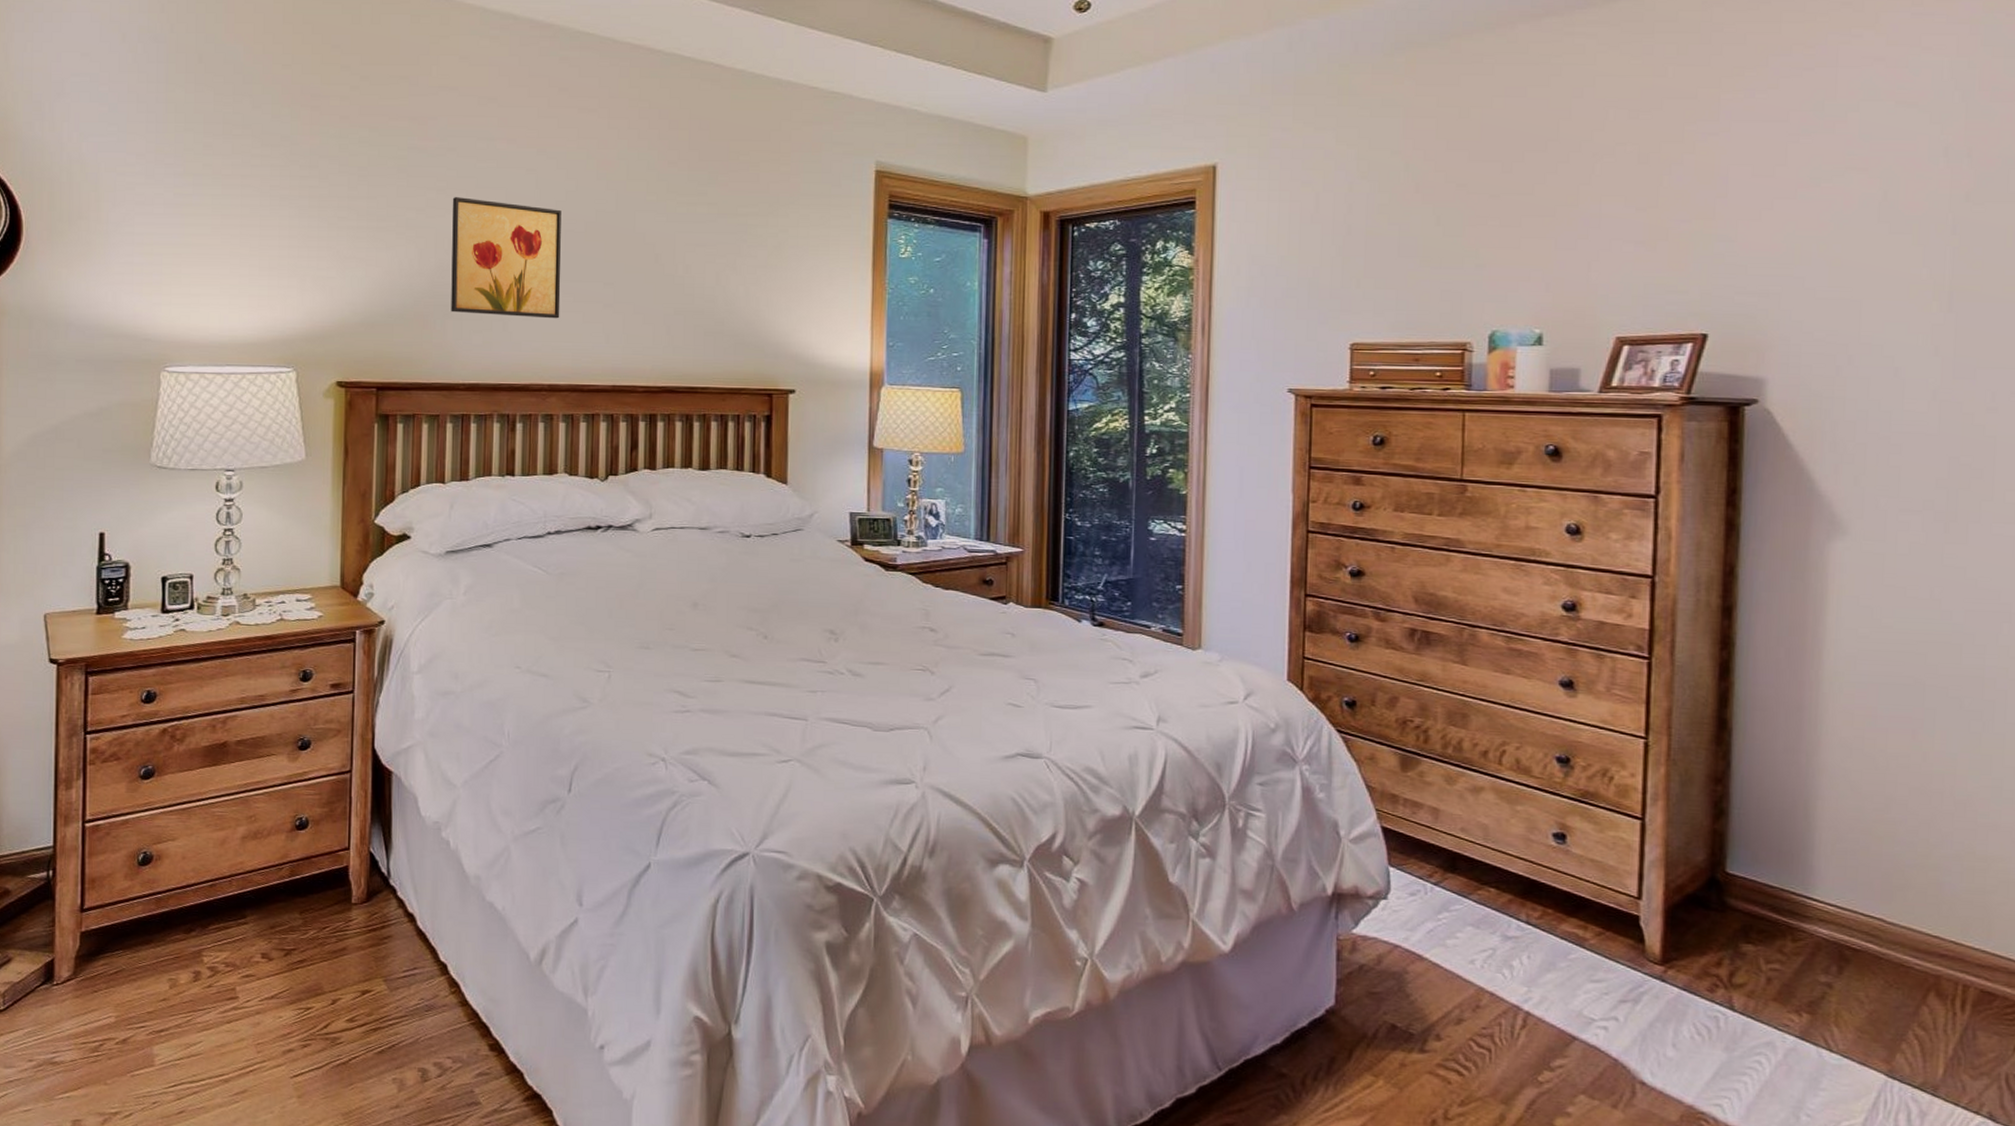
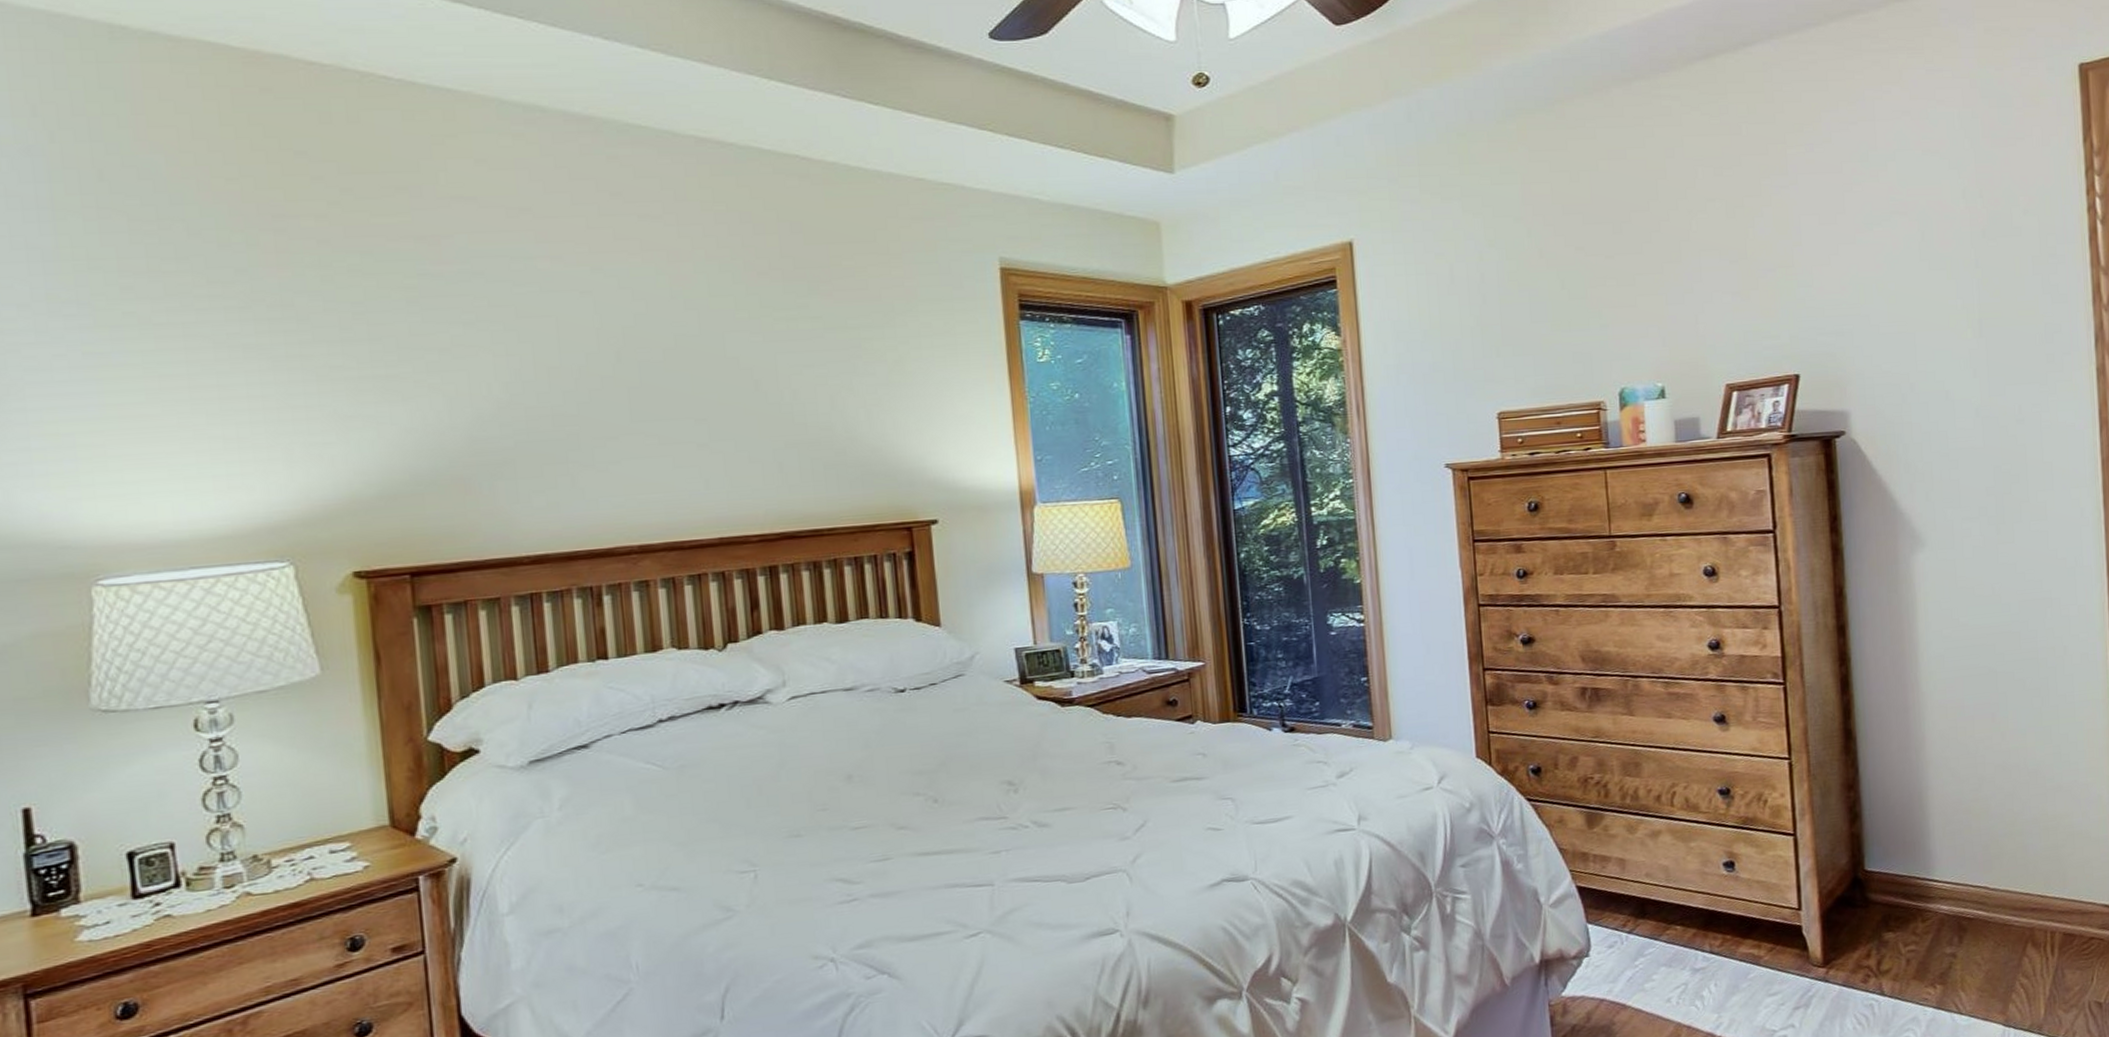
wall art: present [451,197,561,319] -> none [485,330,644,472]

